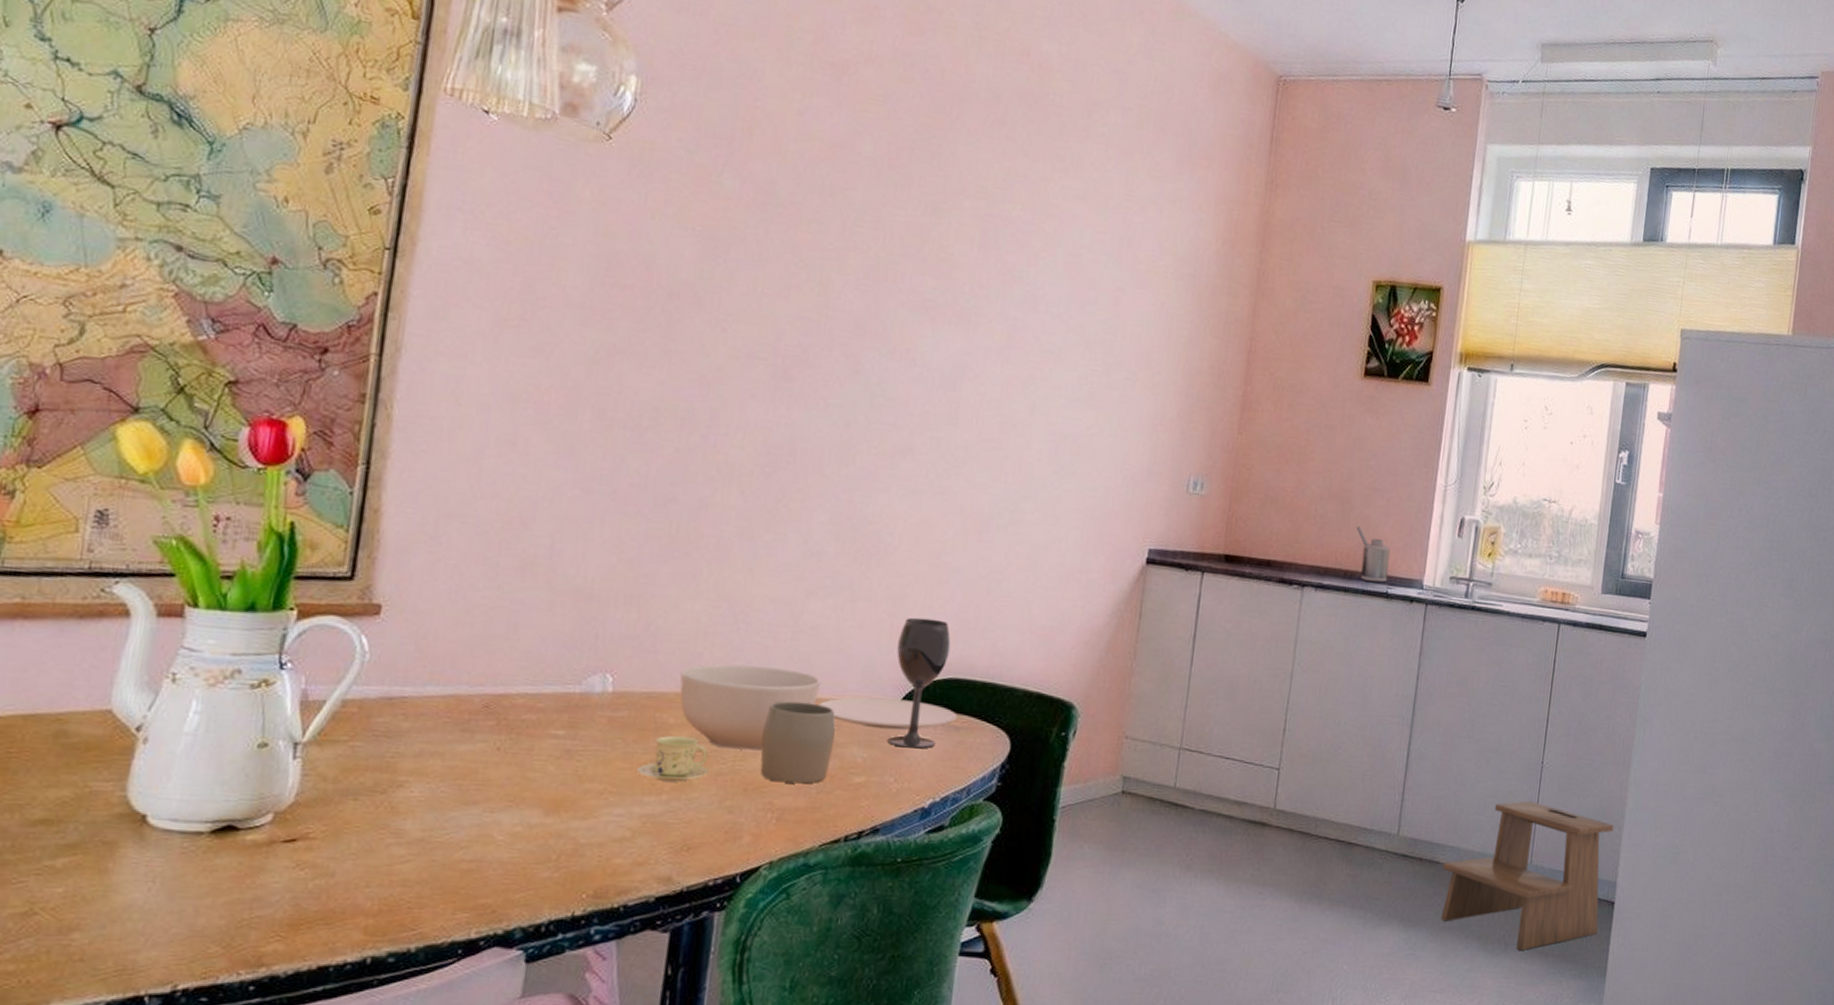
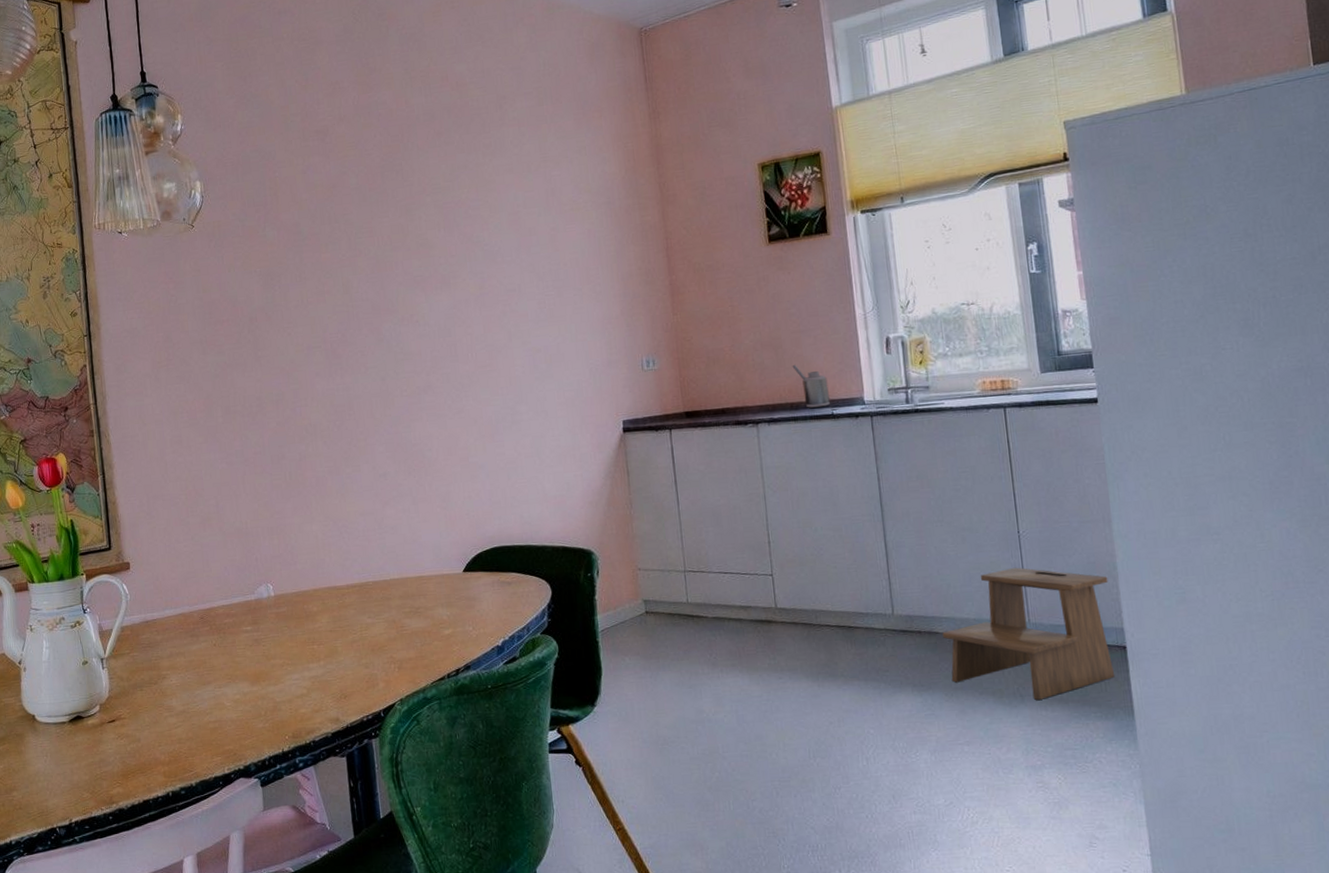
cup and saucer: present [636,735,709,782] -> none [300,618,346,652]
bowl: present [679,664,821,750] -> none [313,560,407,623]
mug: present [760,701,836,784] -> none [375,581,426,642]
plate: present [818,697,958,730] -> none [408,568,508,593]
wine glass: present [887,617,951,749] -> none [452,505,497,604]

